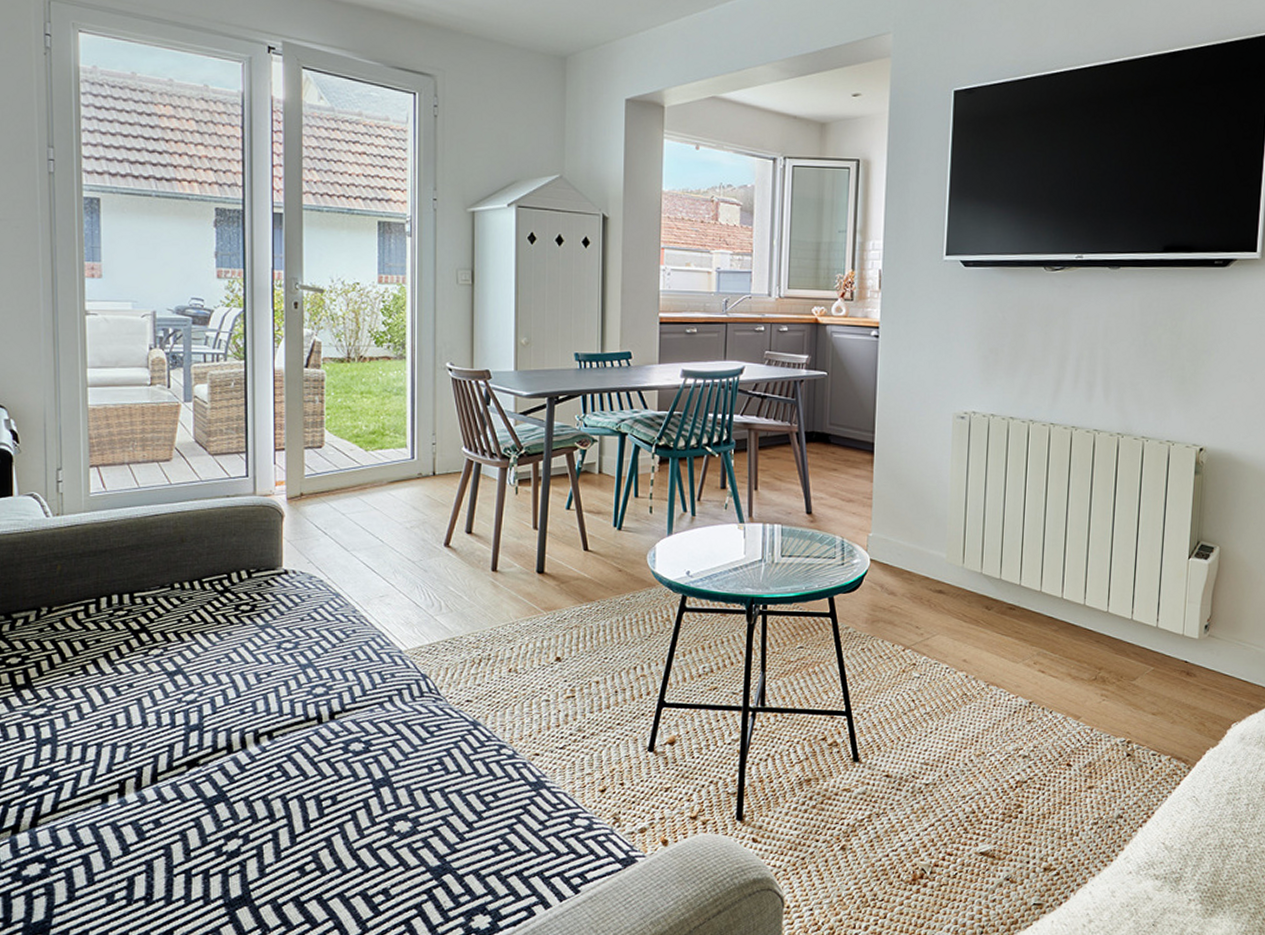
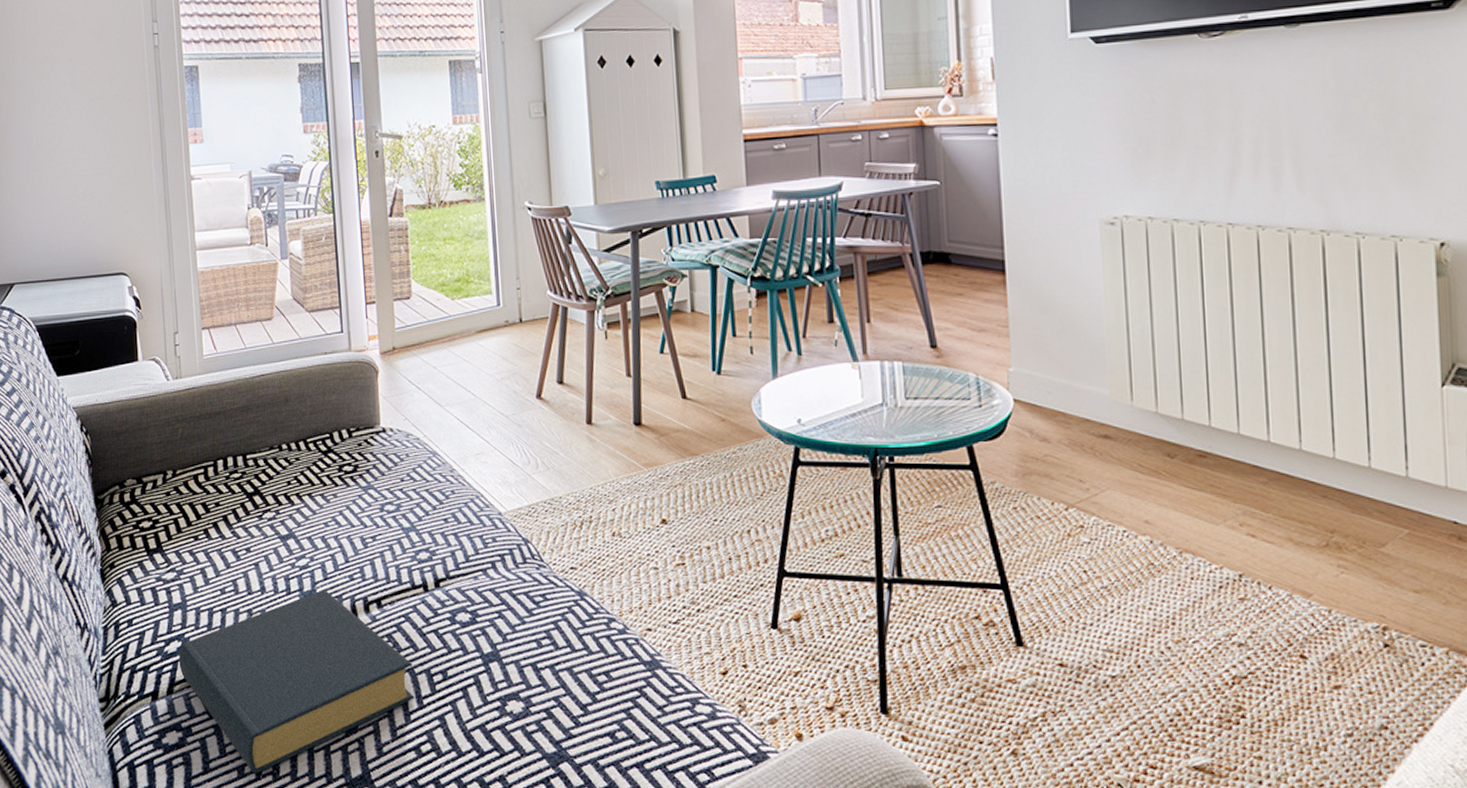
hardback book: none [44,723,302,900] -> present [178,590,415,774]

